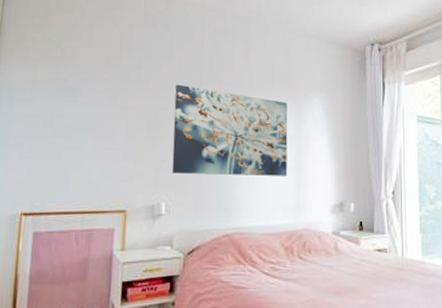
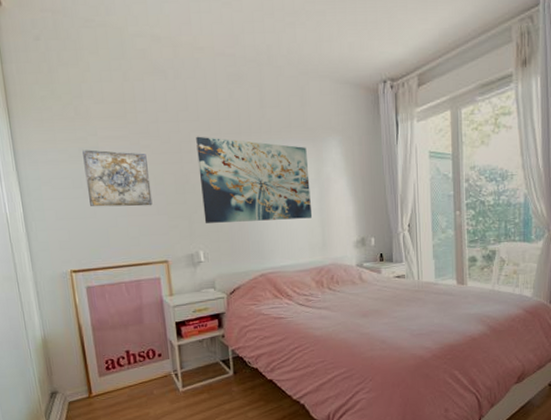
wall art: none [56,90,123,151] -> present [82,149,153,207]

